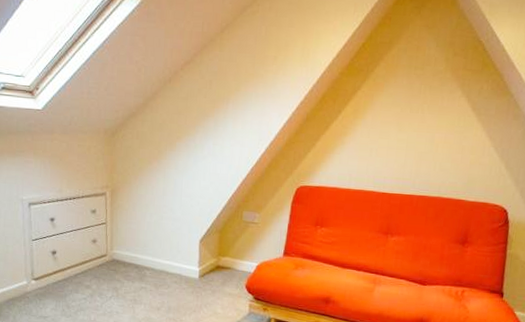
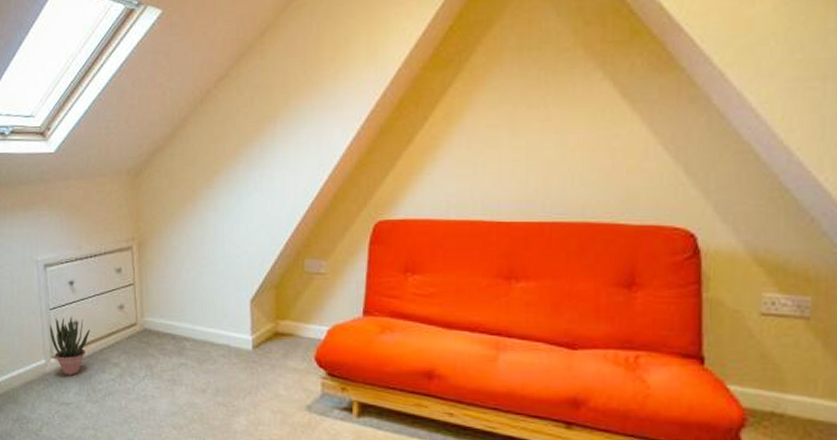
potted plant: none [31,246,67,295] -> present [49,316,90,376]

